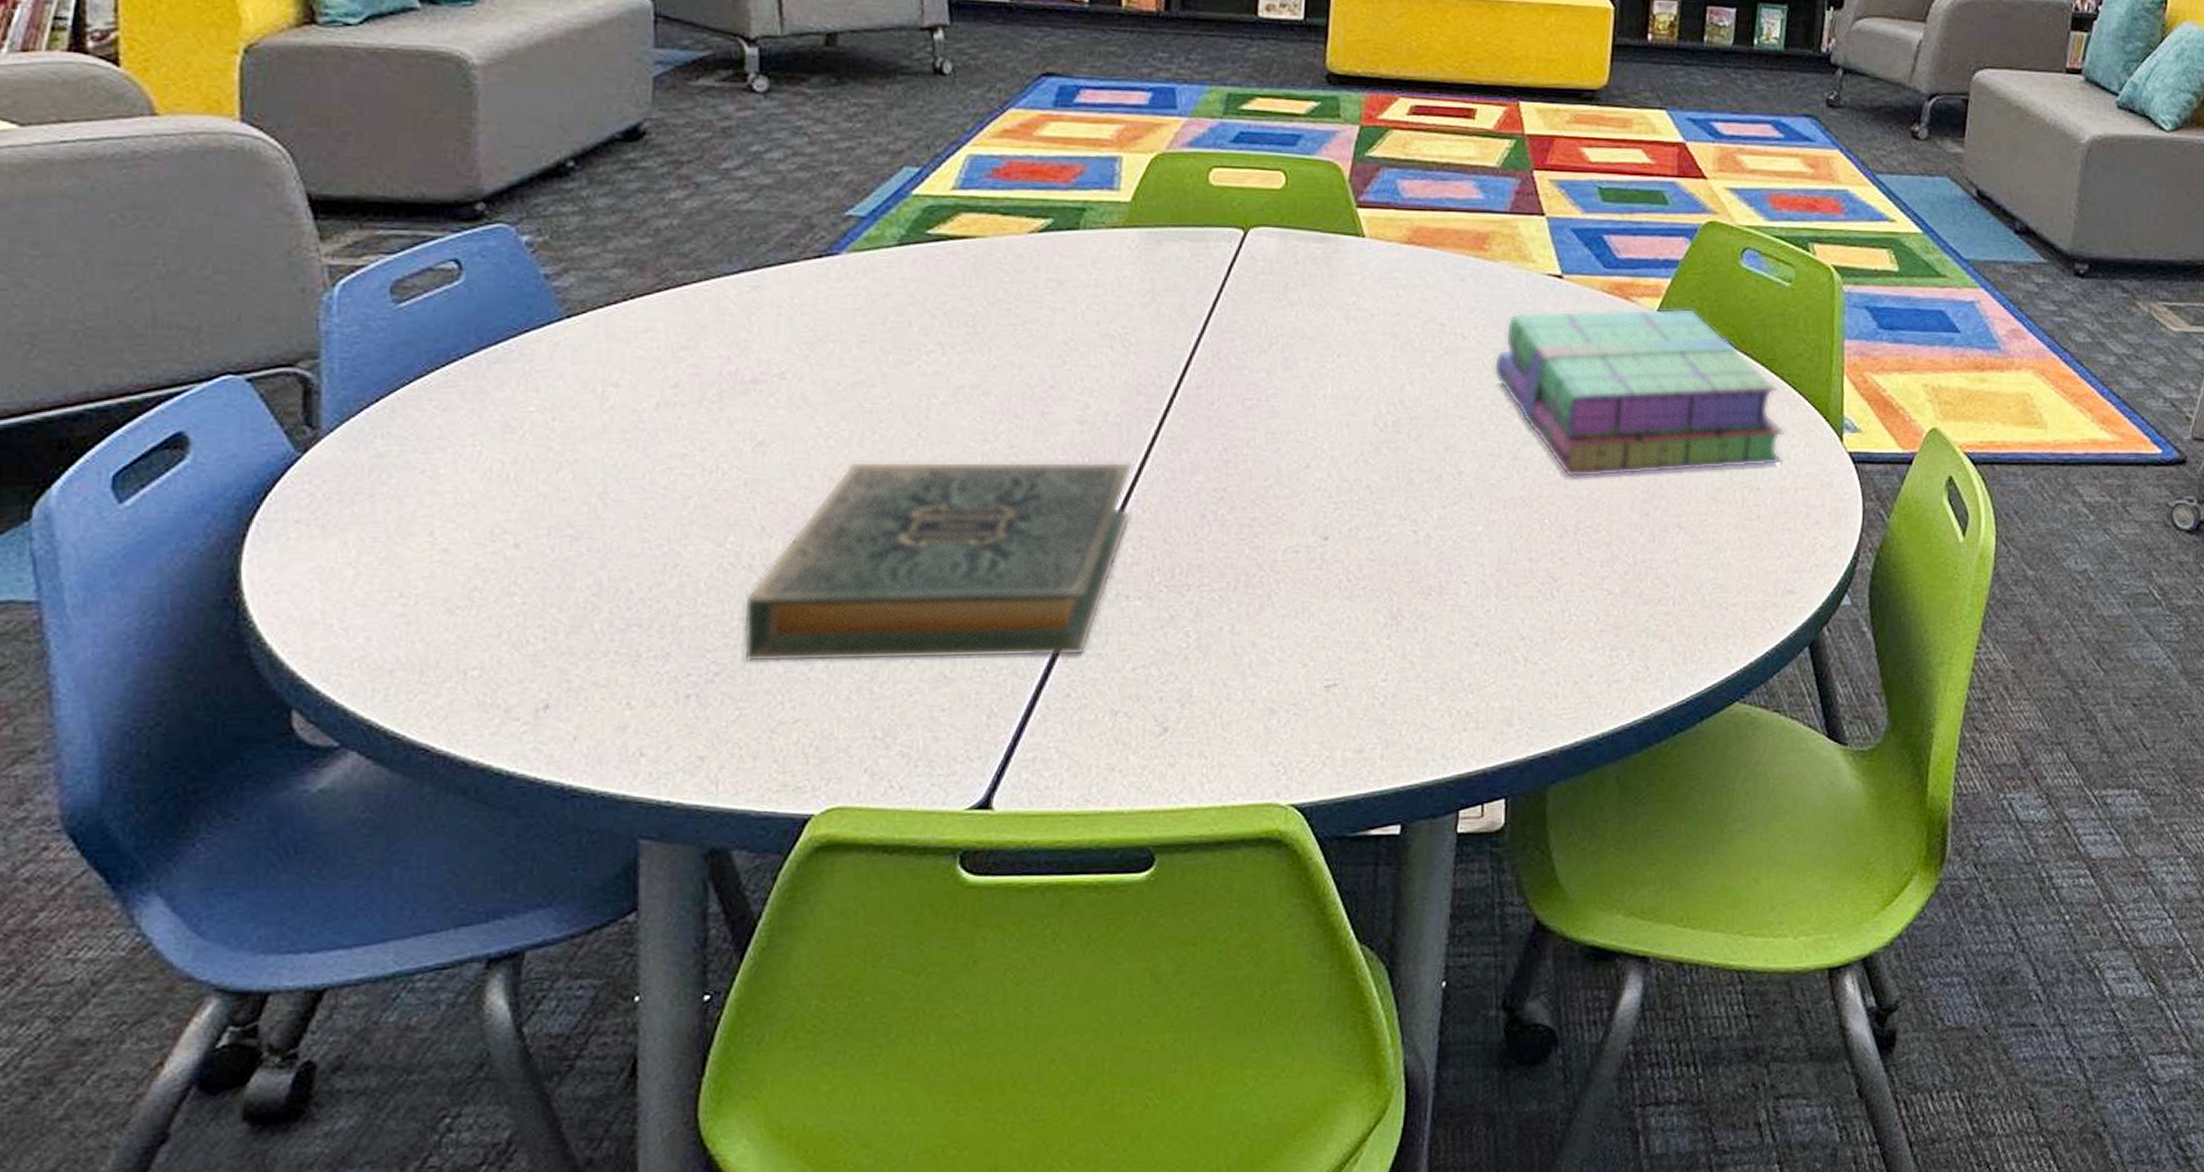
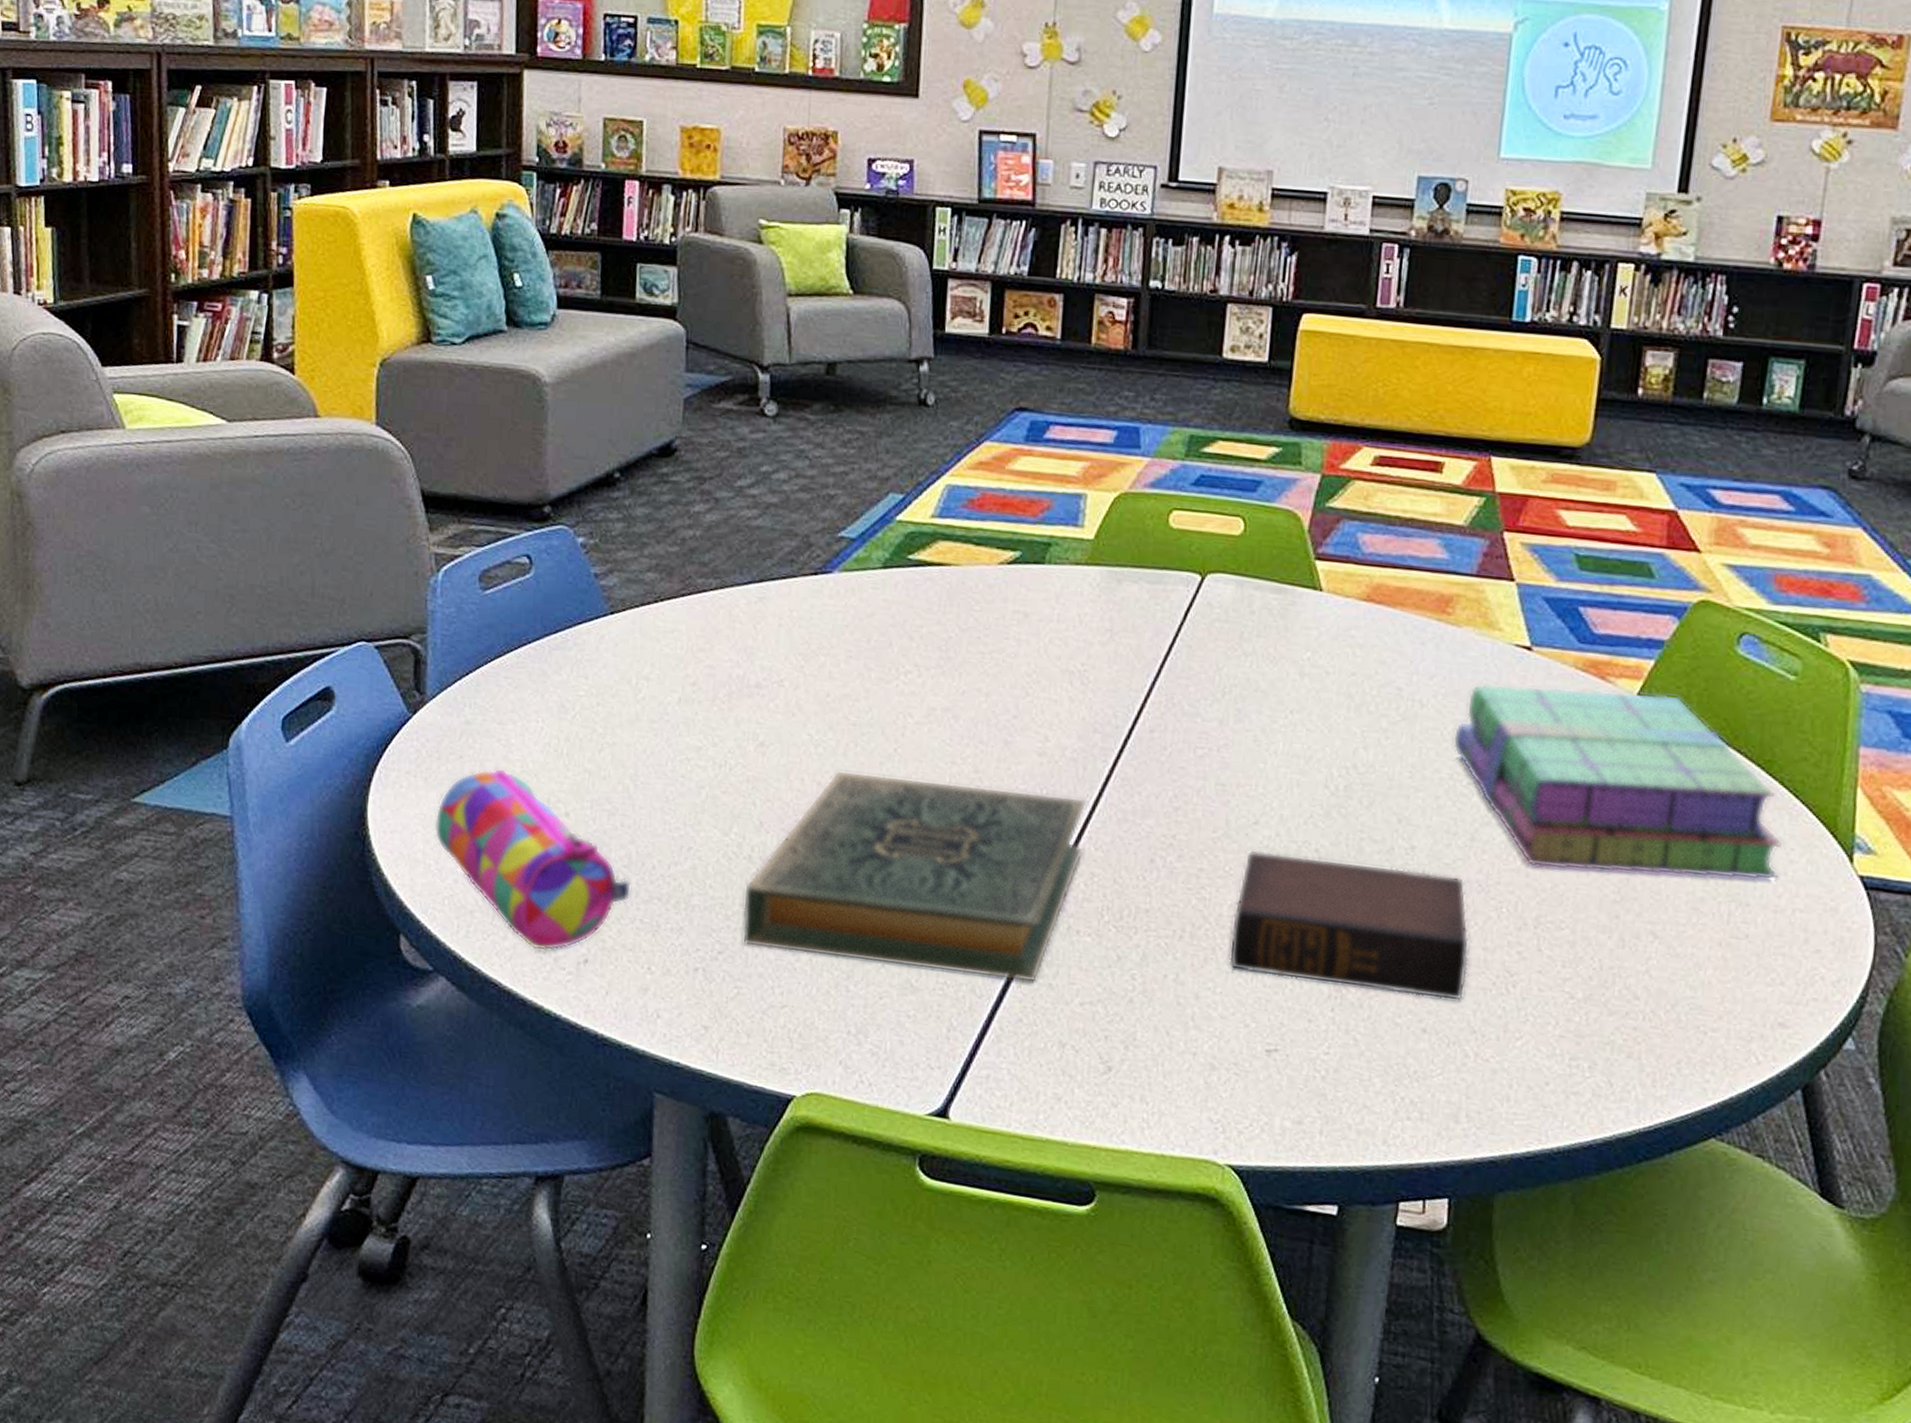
pencil case: none [337,503,604,703] -> present [434,767,632,951]
book: none [1284,493,1516,614] -> present [1228,850,1470,1002]

